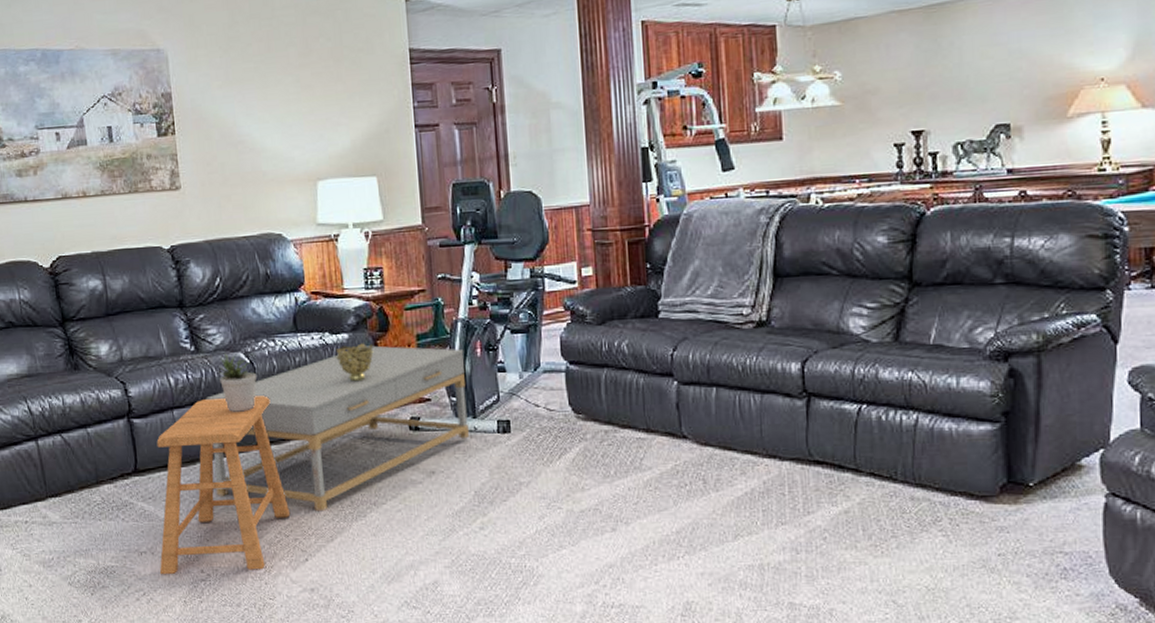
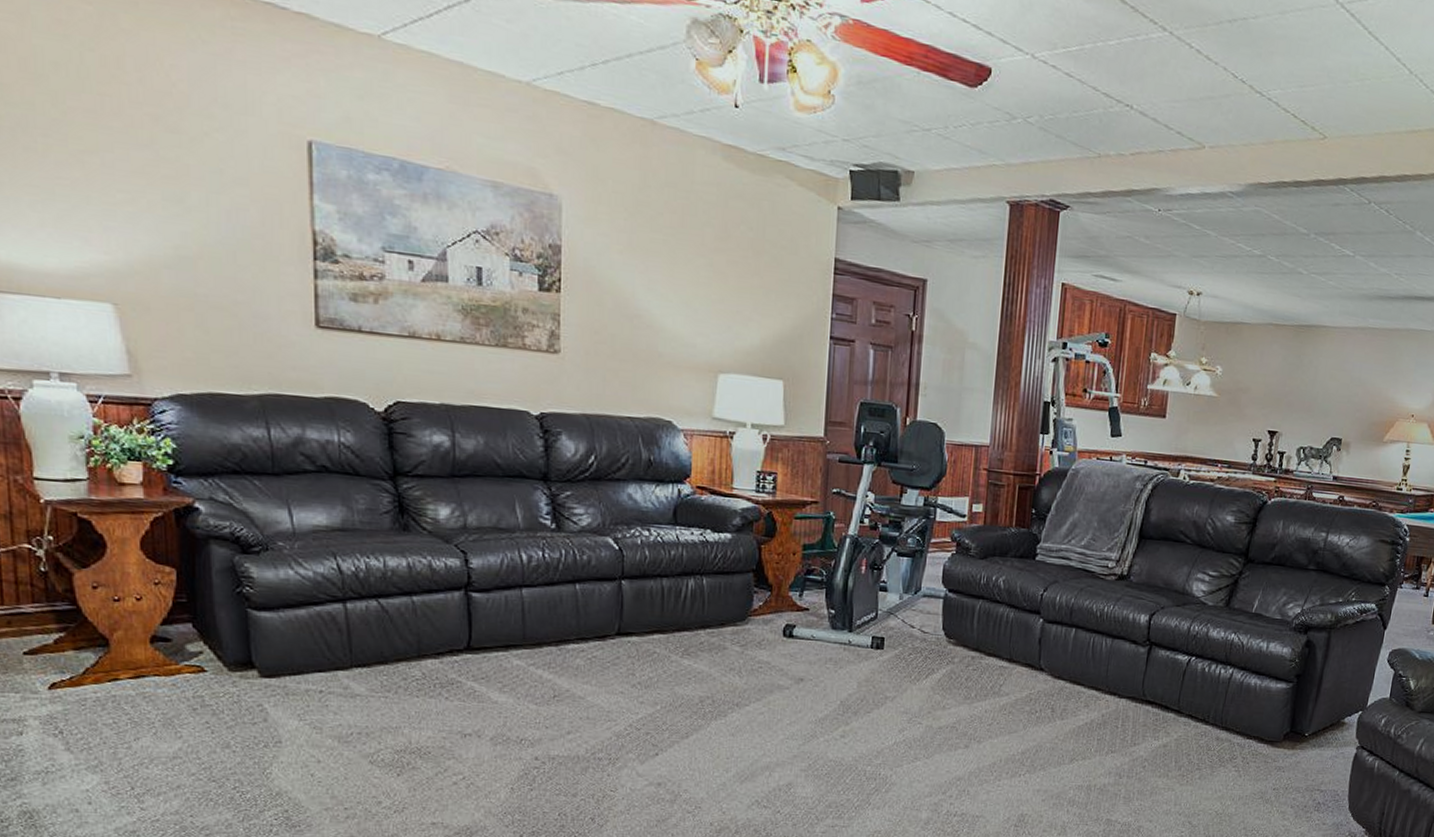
stool: present [156,395,291,575] -> none [485,581,645,761]
coffee table: present [205,345,469,512] -> none [562,549,849,708]
potted plant: present [218,354,257,412] -> none [580,537,626,599]
decorative bowl: present [335,343,374,382] -> none [715,545,757,583]

